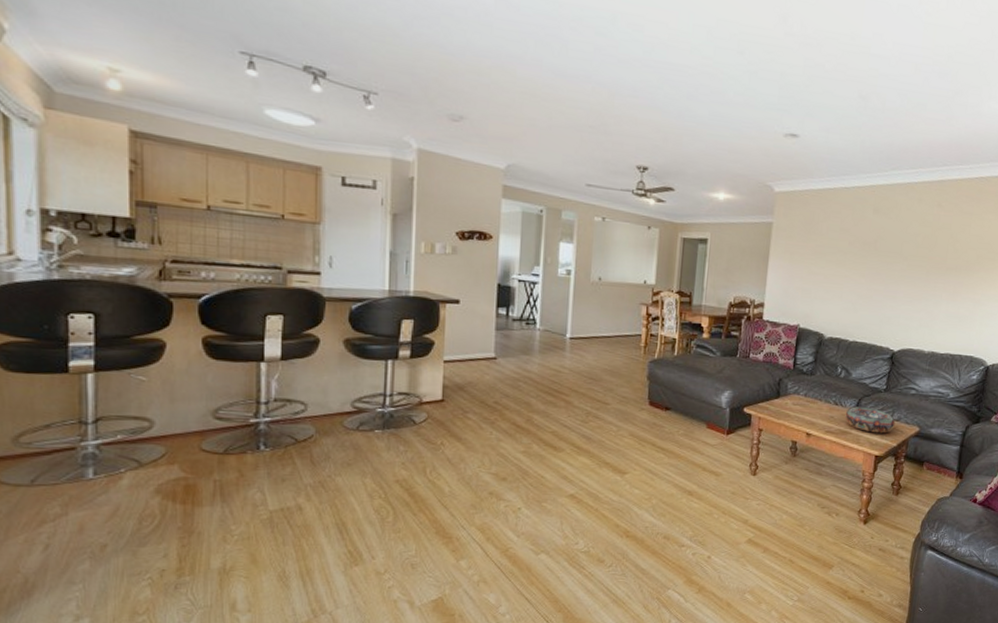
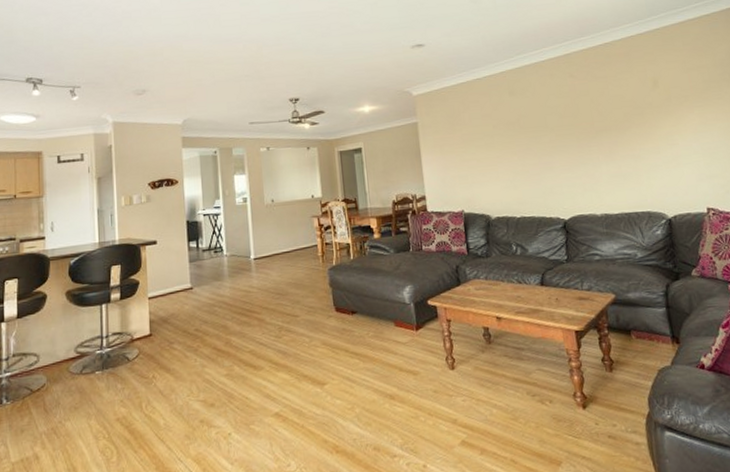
decorative bowl: present [845,406,896,434] -> none [531,280,588,307]

